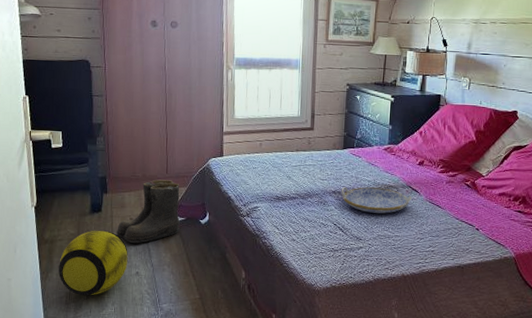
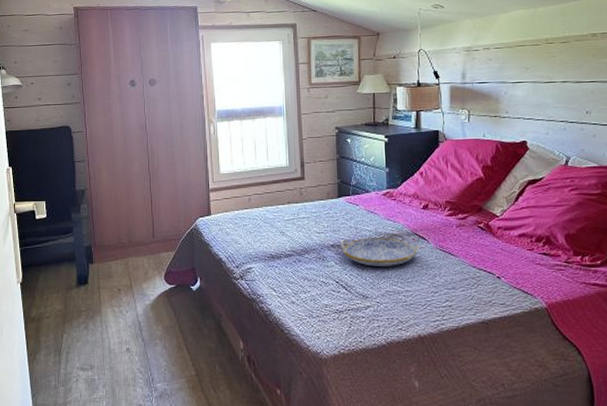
ball: present [59,230,128,296] -> none [46,304,118,378]
boots: present [116,179,180,243] -> none [104,245,170,316]

